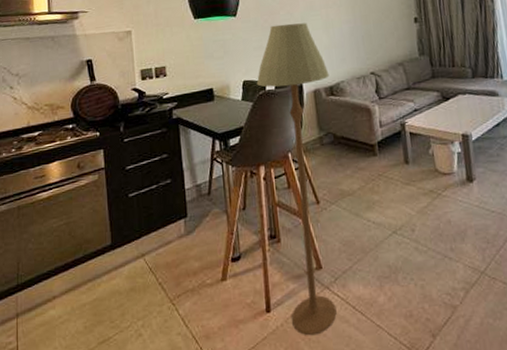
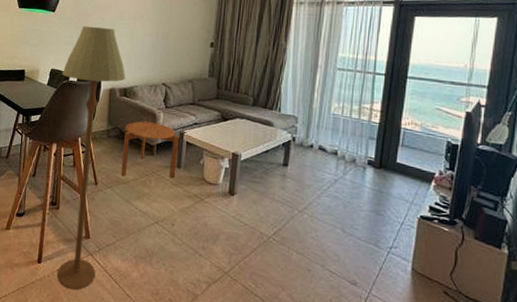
side table: none [338,118,406,187] -> present [121,121,180,179]

